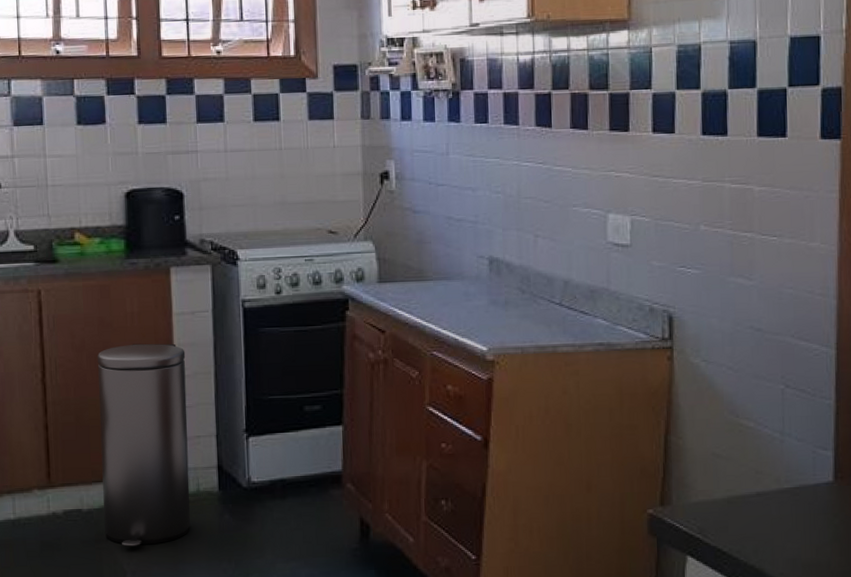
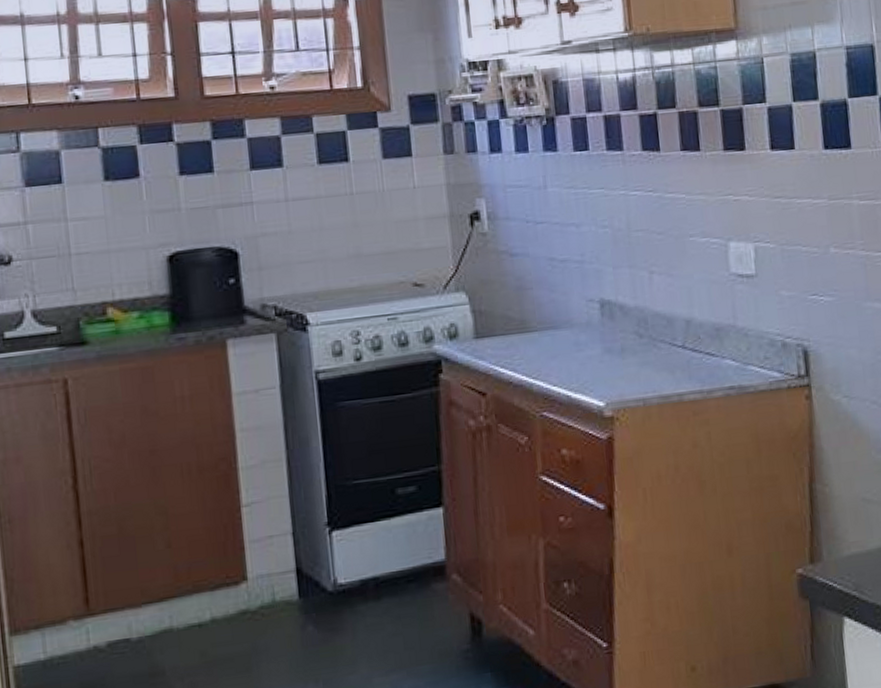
pedal bin: present [97,343,190,547] -> none [141,429,266,678]

